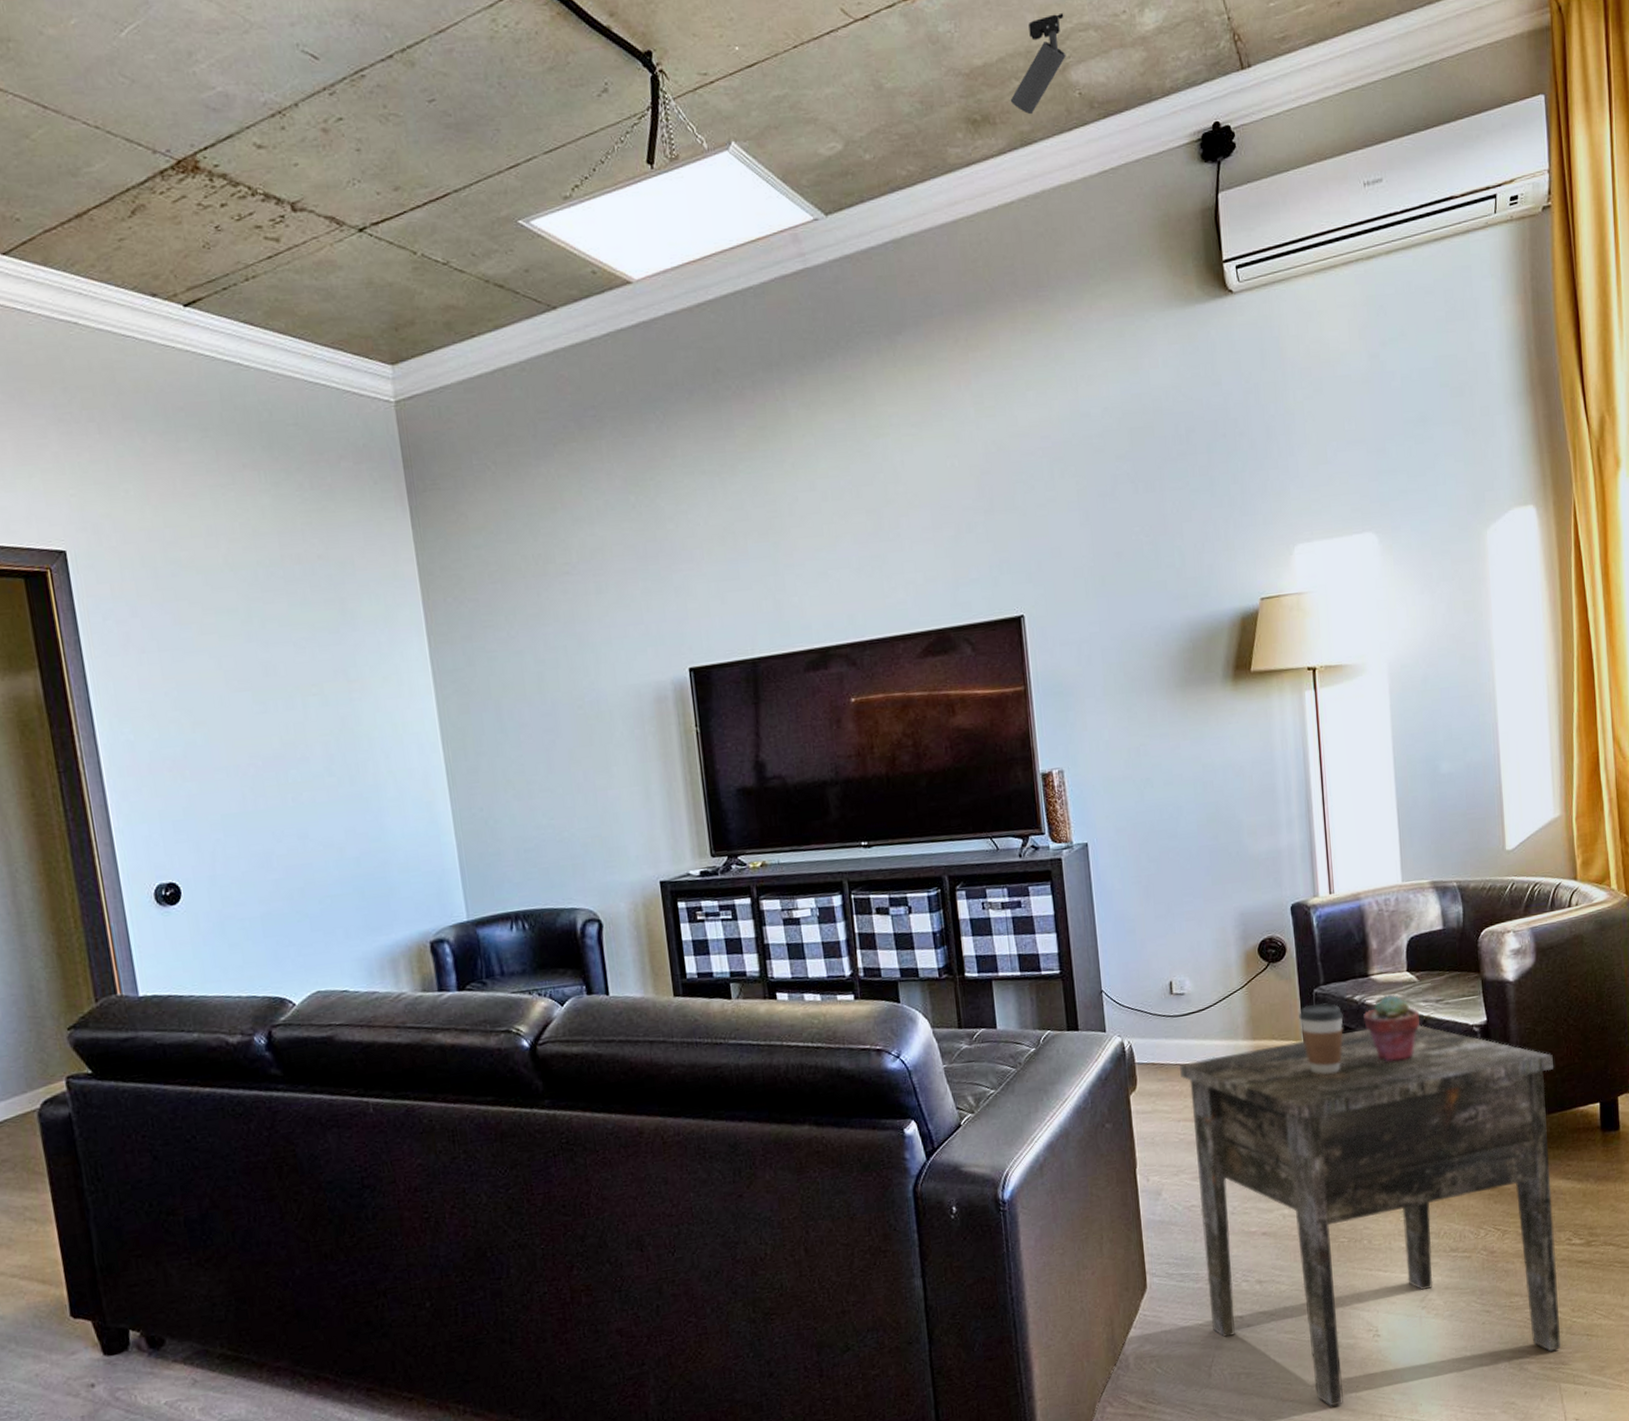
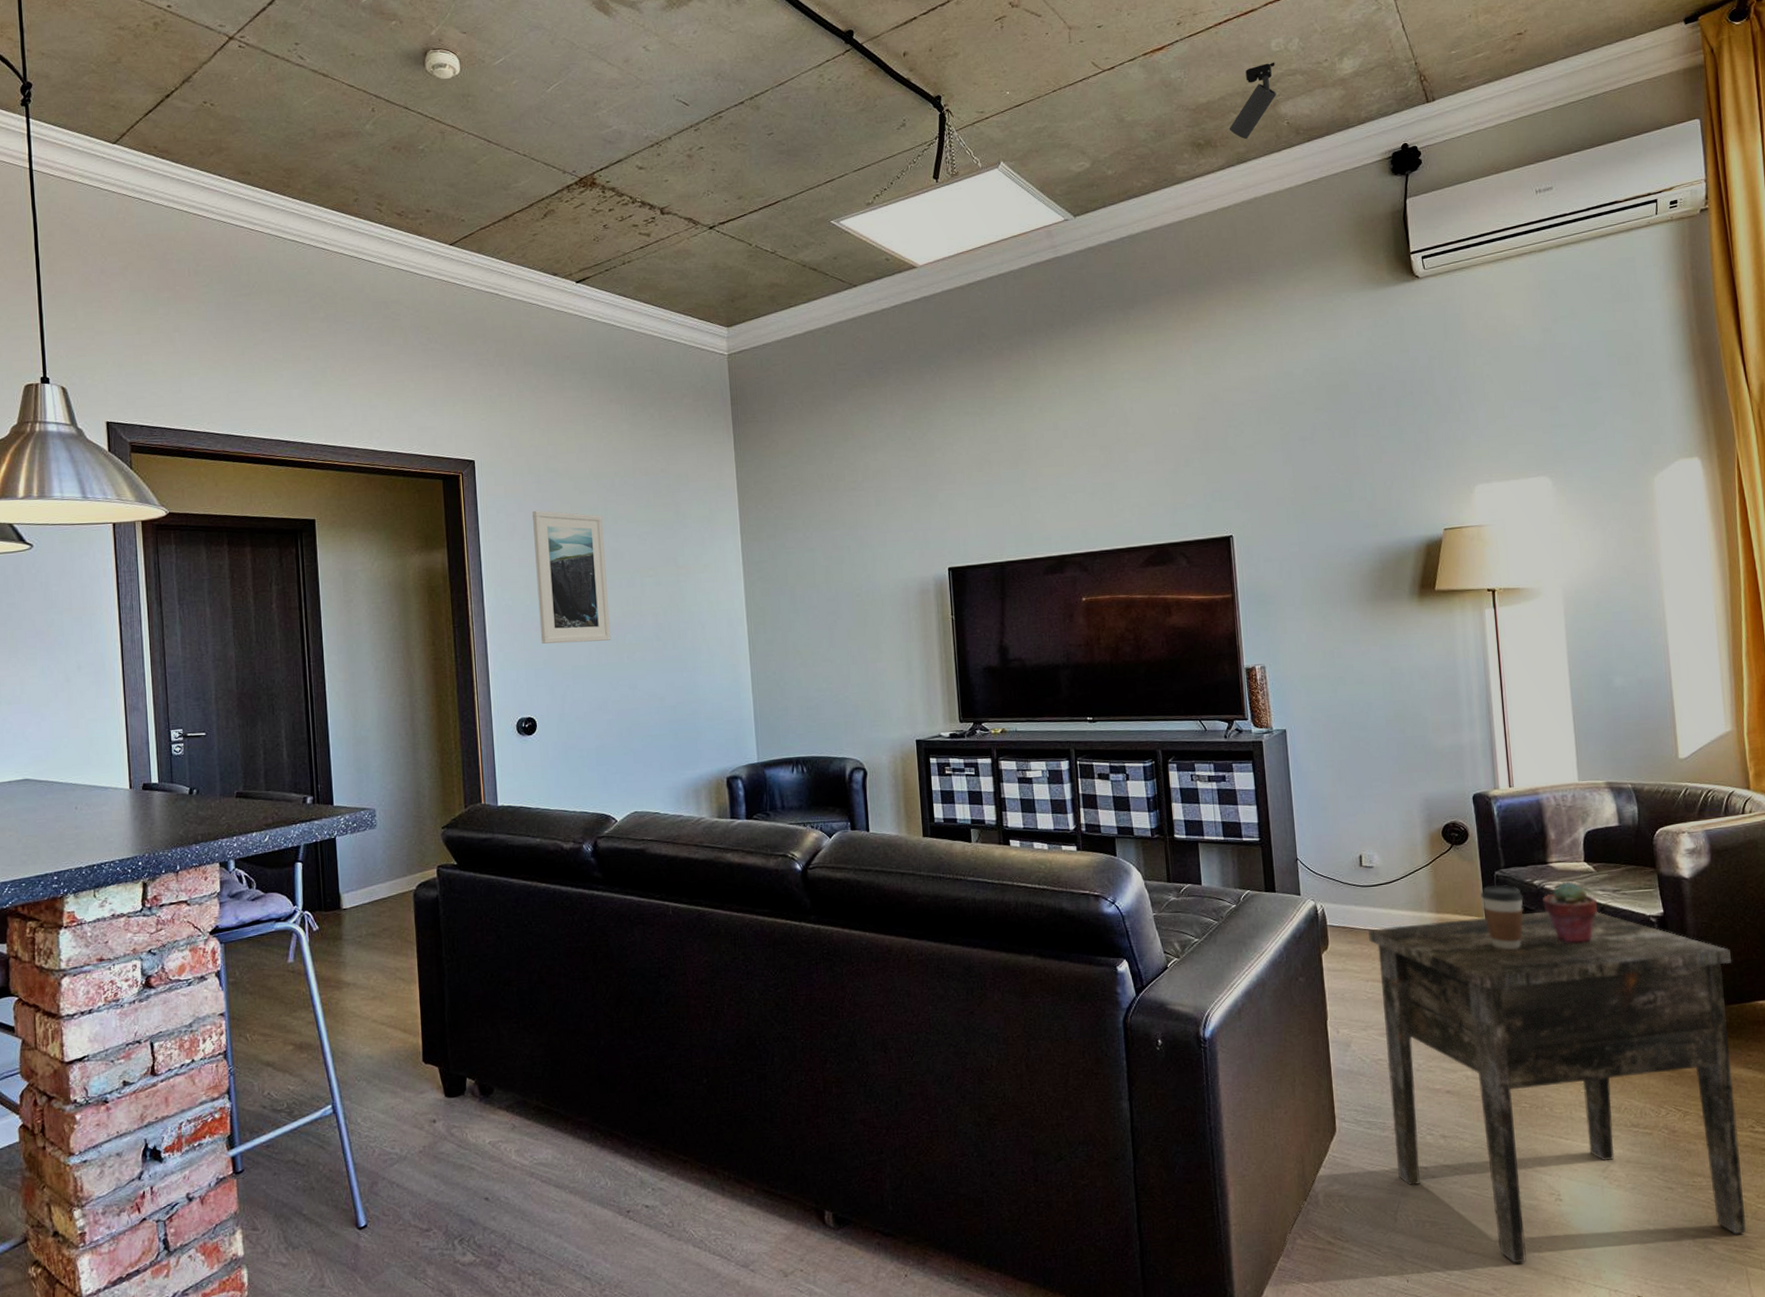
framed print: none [151,614,270,788] -> present [532,510,611,644]

